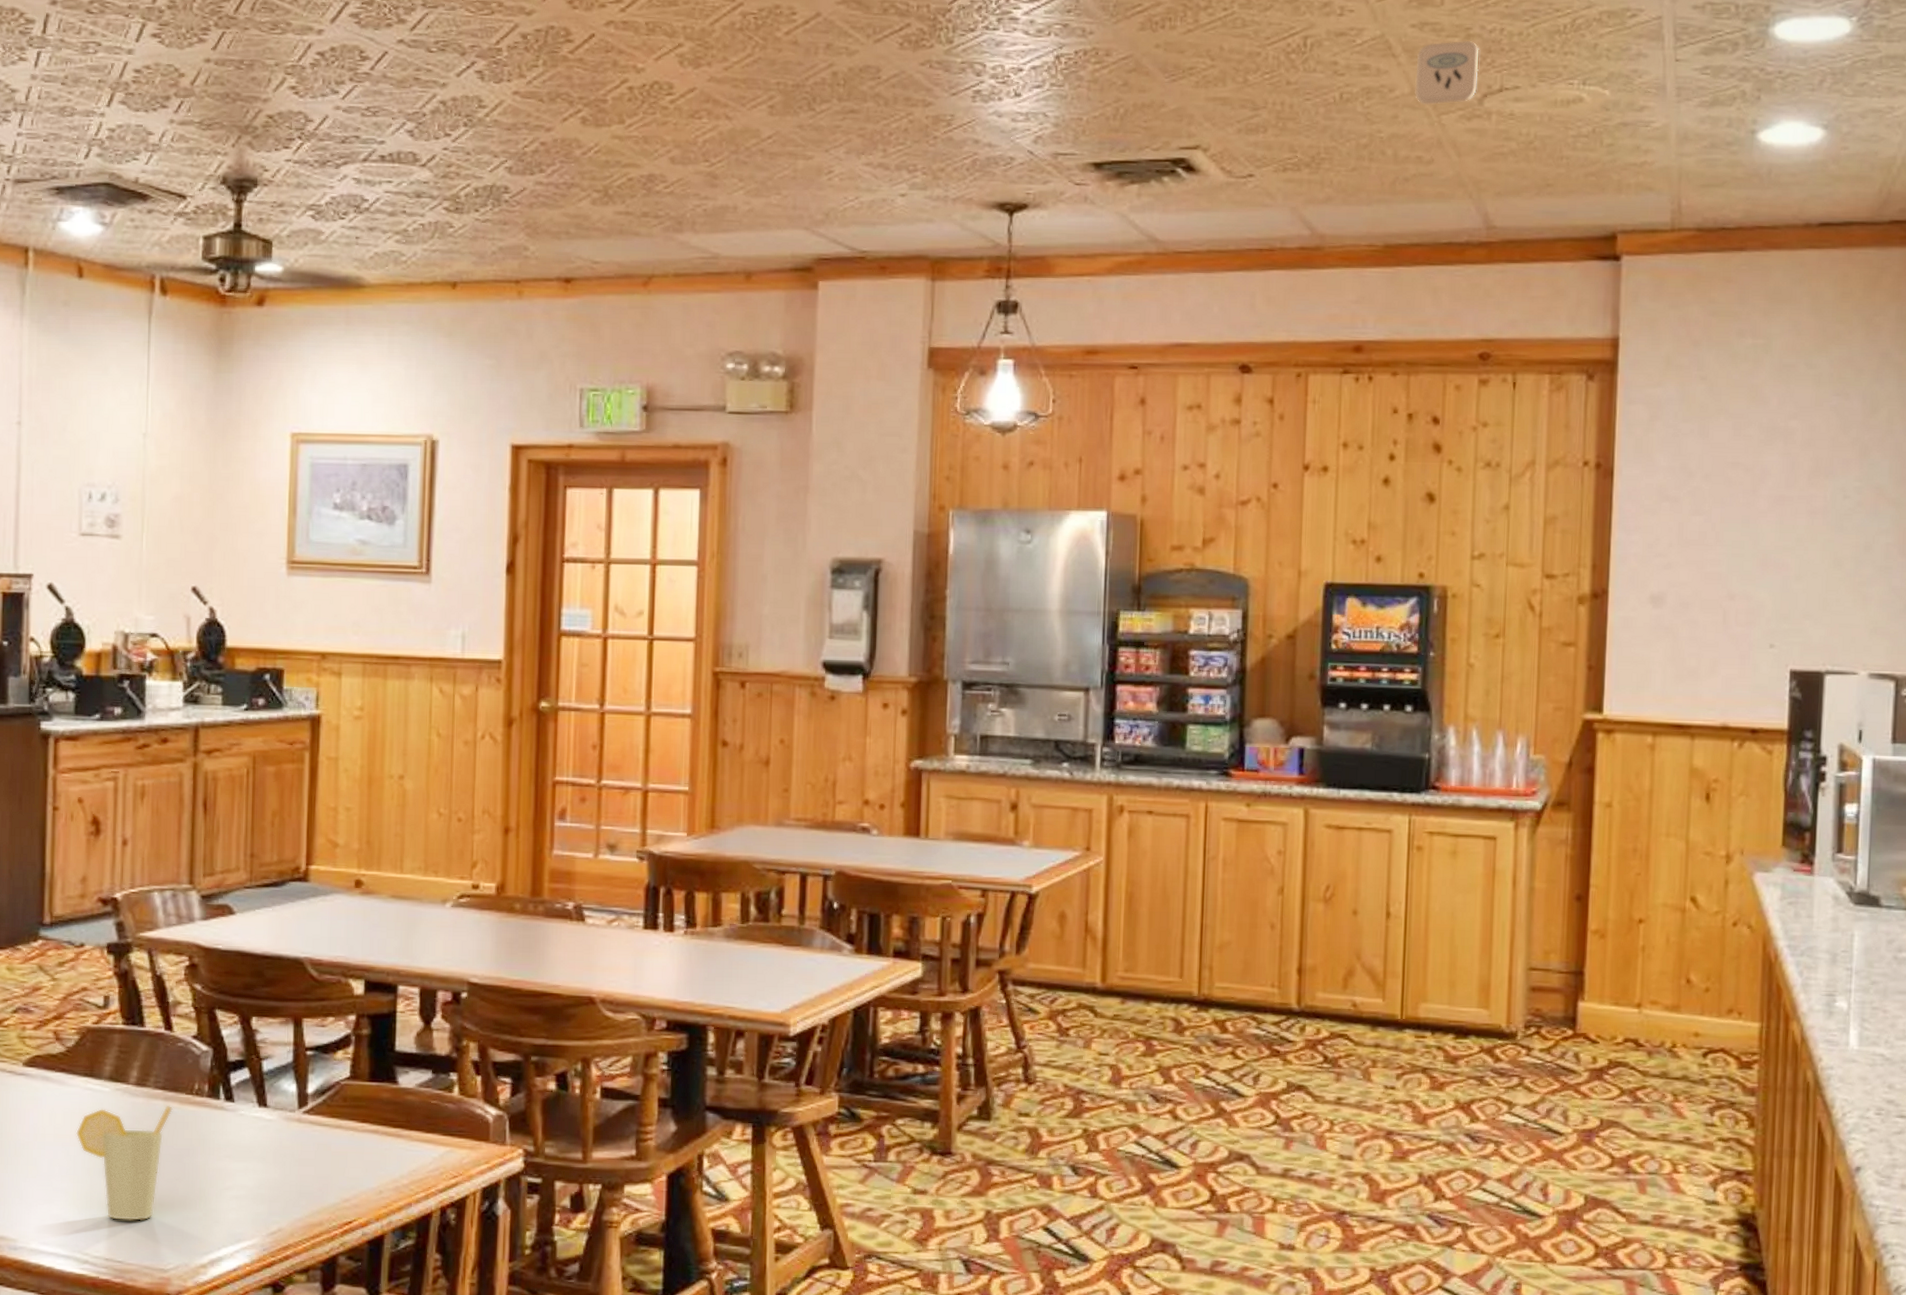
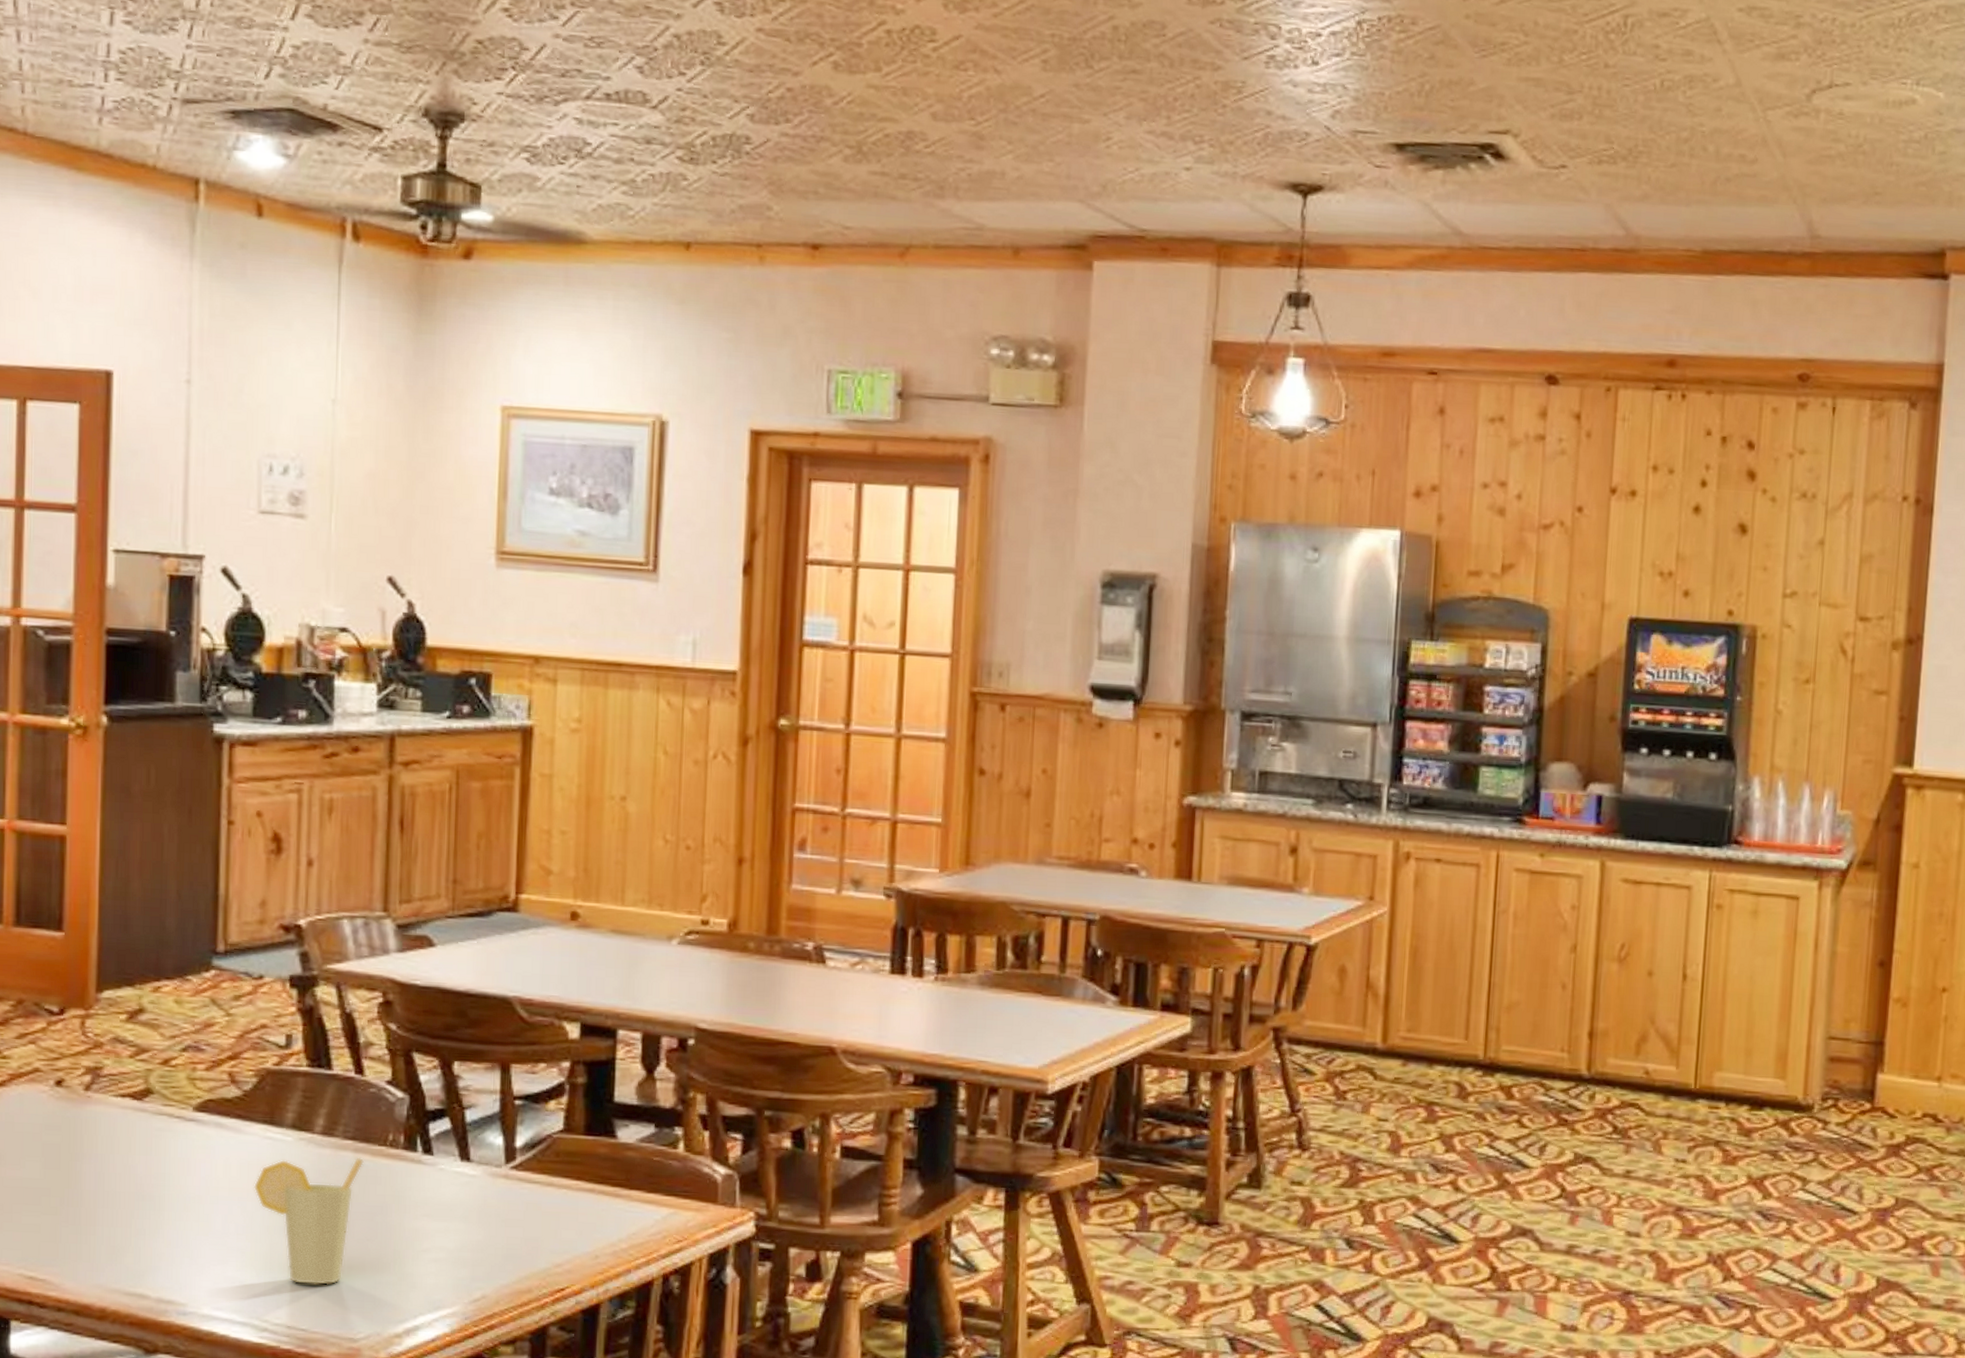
smoke detector: present [1415,40,1479,105] -> none [1740,29,1810,99]

